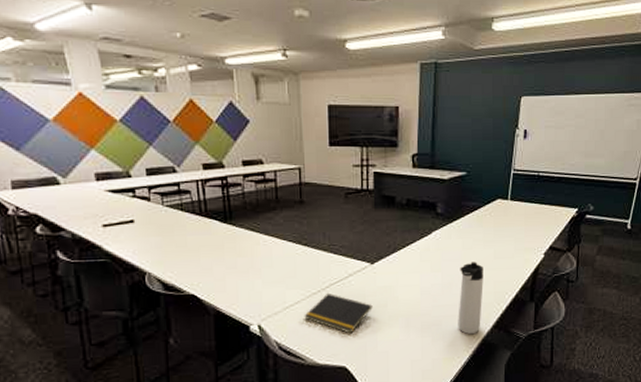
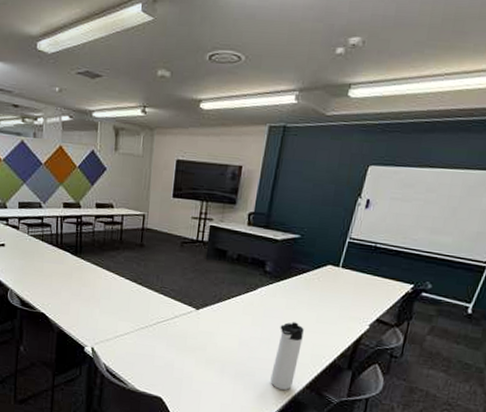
notepad: present [304,292,373,334] -> none [131,329,193,369]

